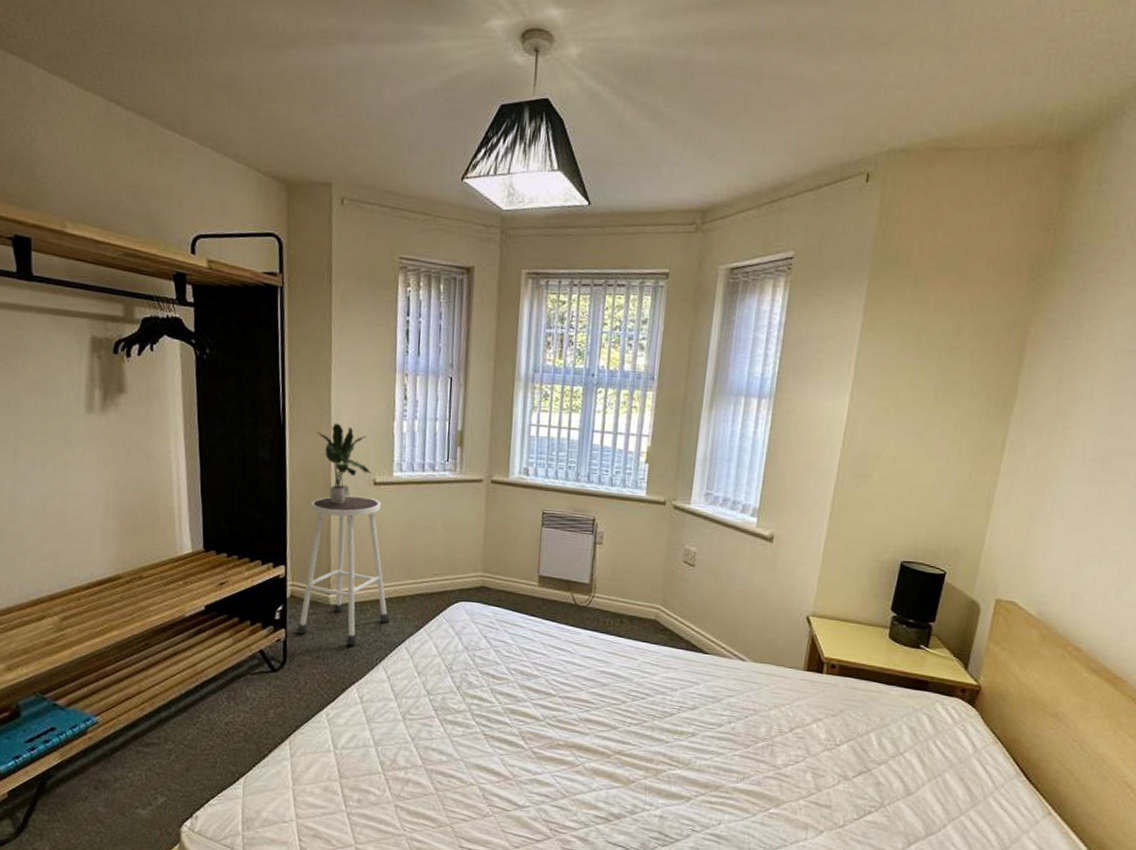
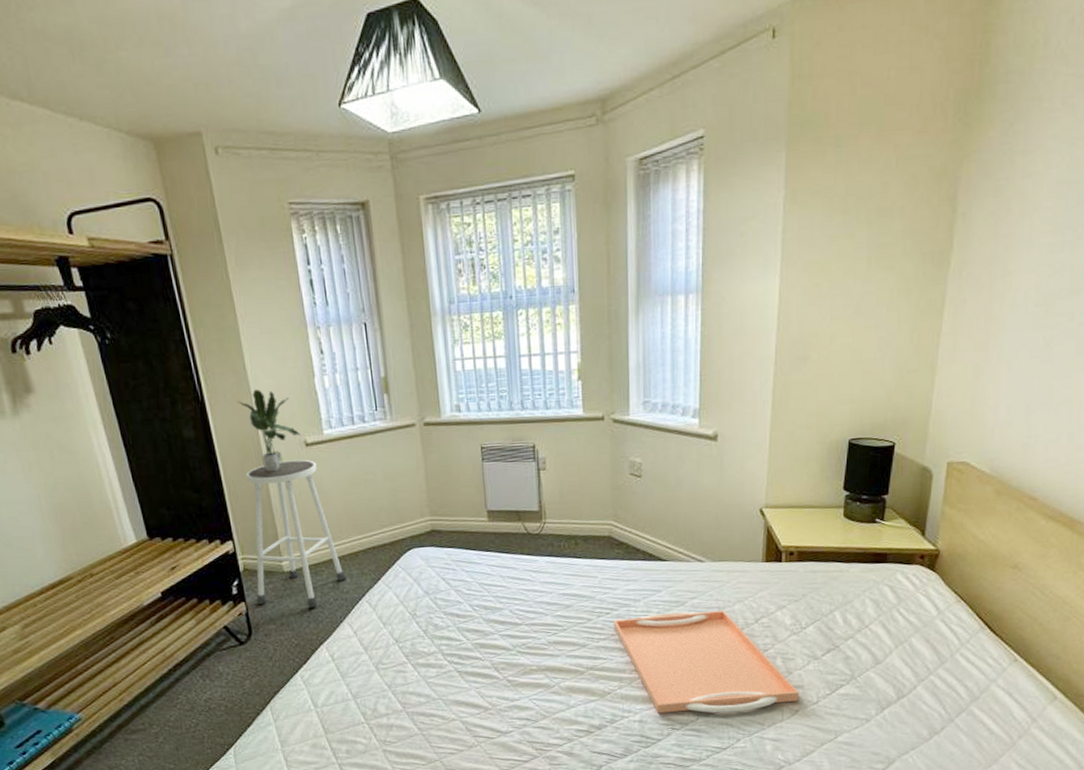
serving tray: none [647,705,827,824] -> present [614,610,800,713]

